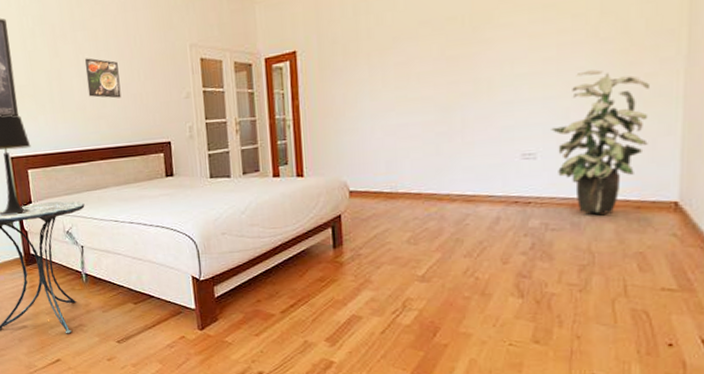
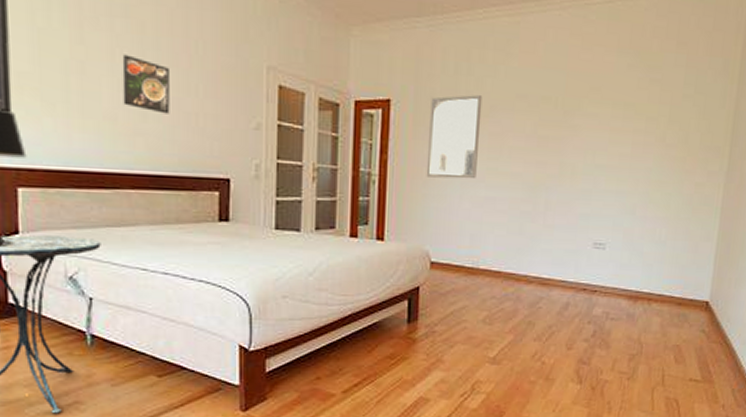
home mirror: none [334,30,386,115] -> present [426,95,483,179]
indoor plant: present [551,69,649,214] -> none [620,172,698,308]

